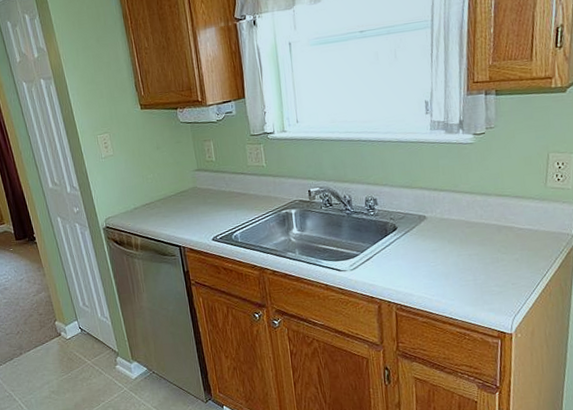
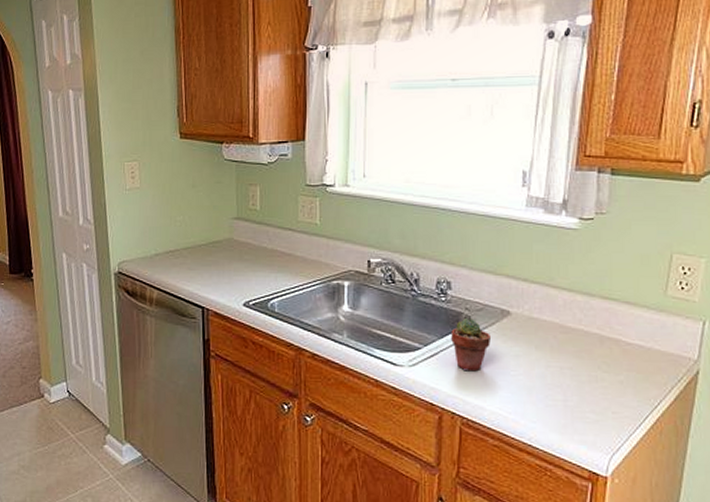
potted succulent: none [381,226,413,268] -> present [451,318,490,372]

